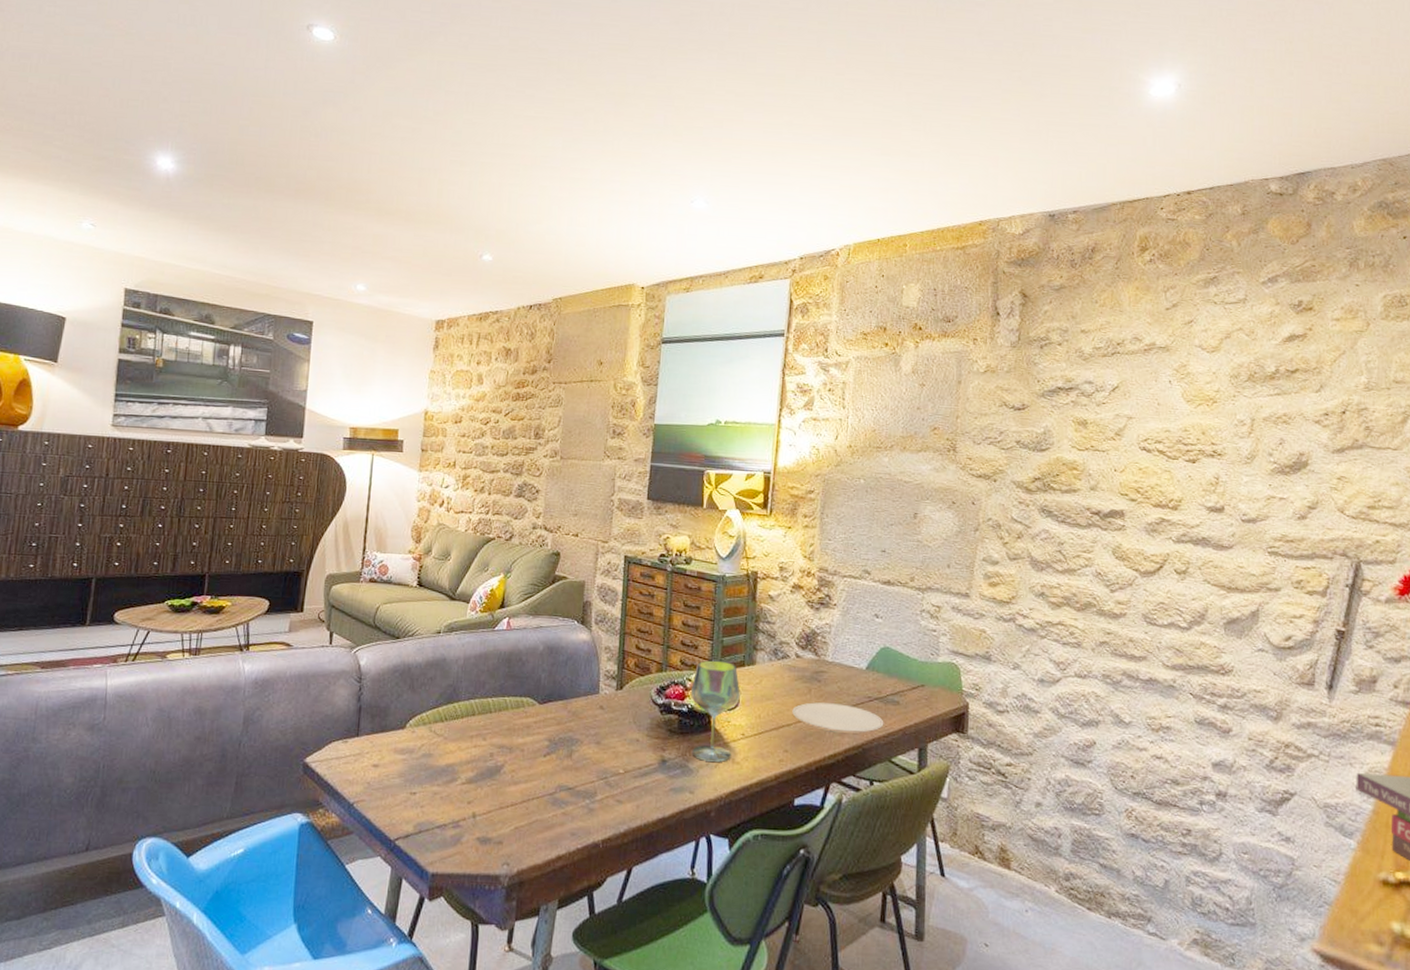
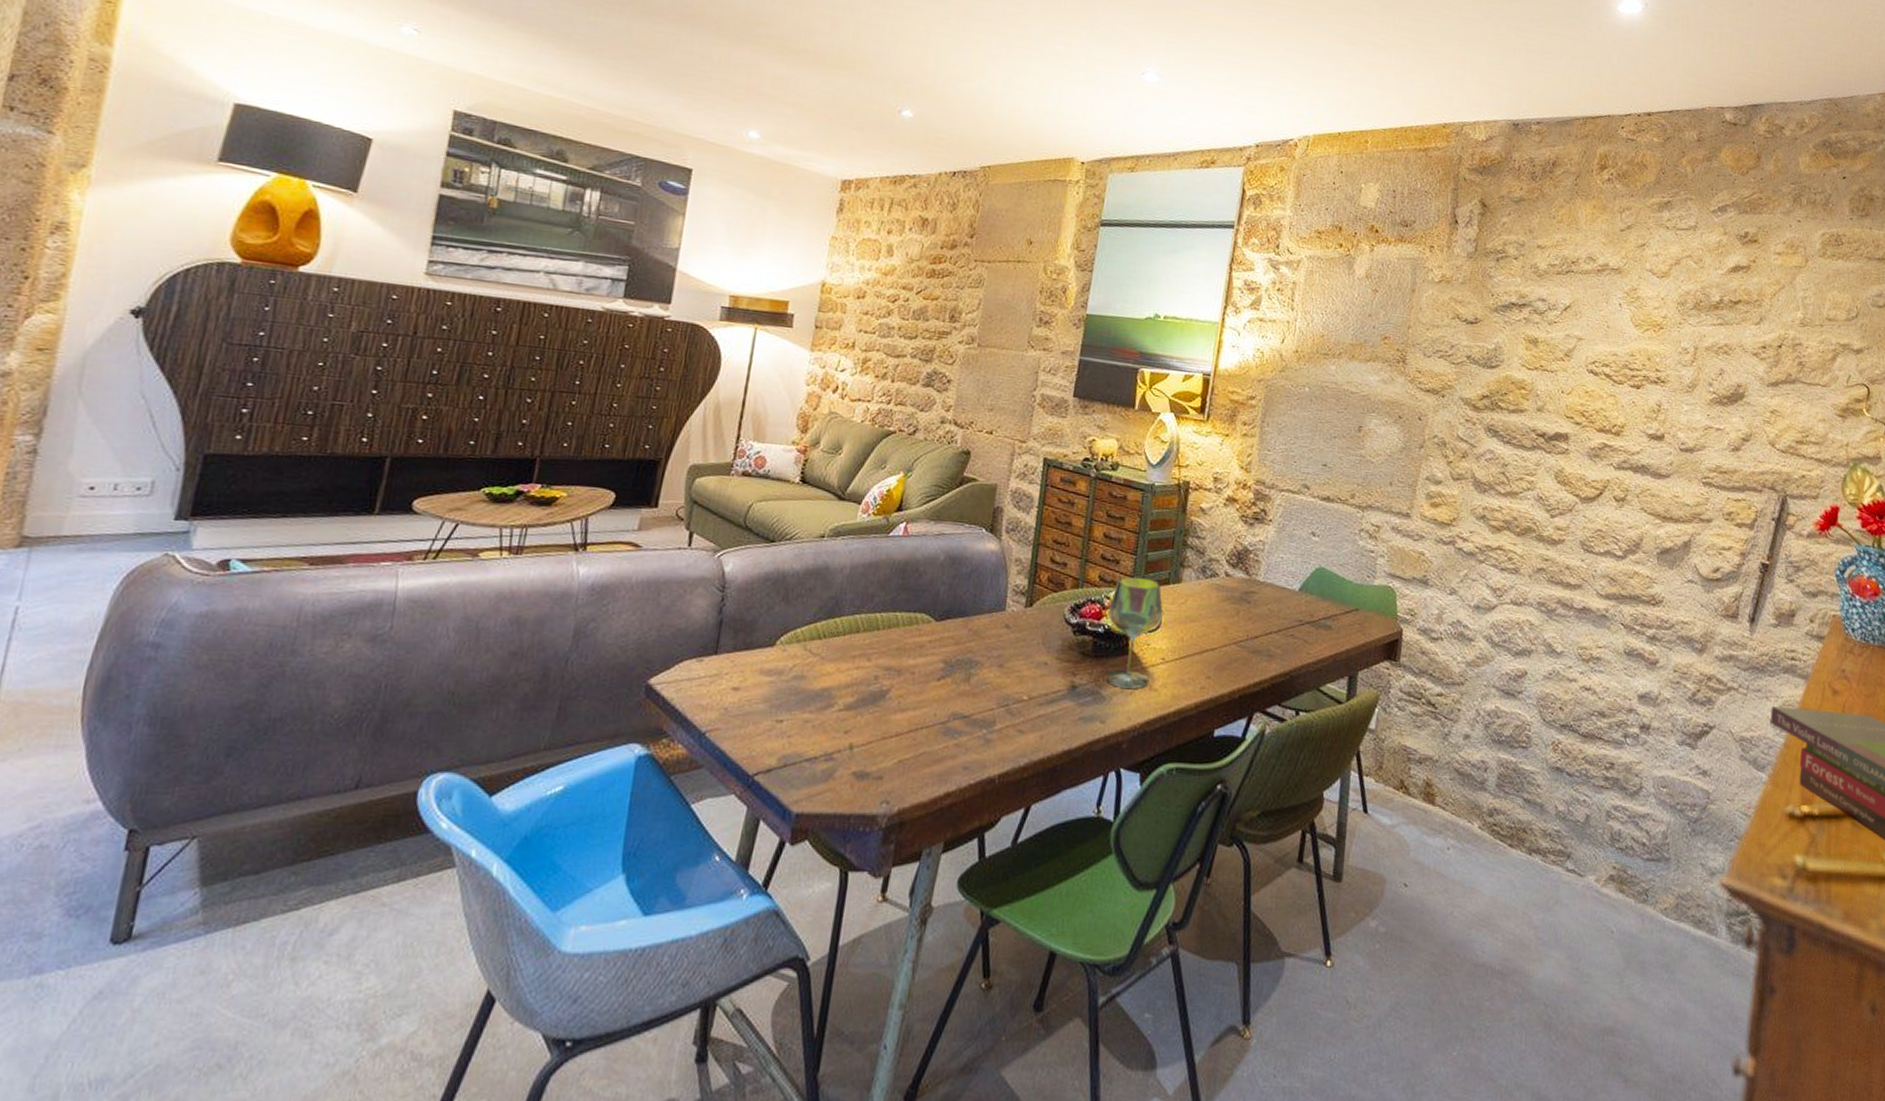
plate: present [792,702,884,734] -> none [1217,625,1314,660]

